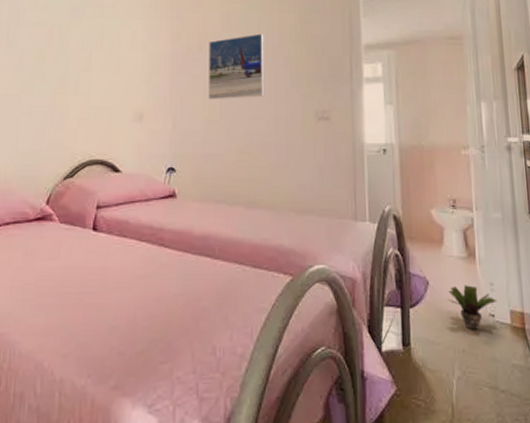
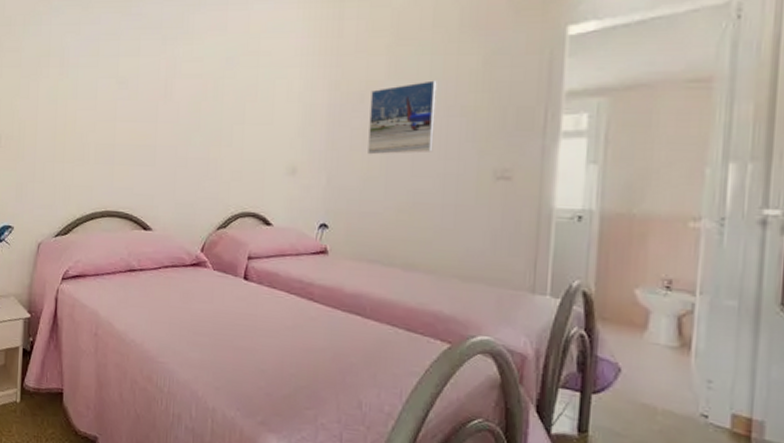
potted plant: present [447,285,498,330] -> none [644,377,715,429]

